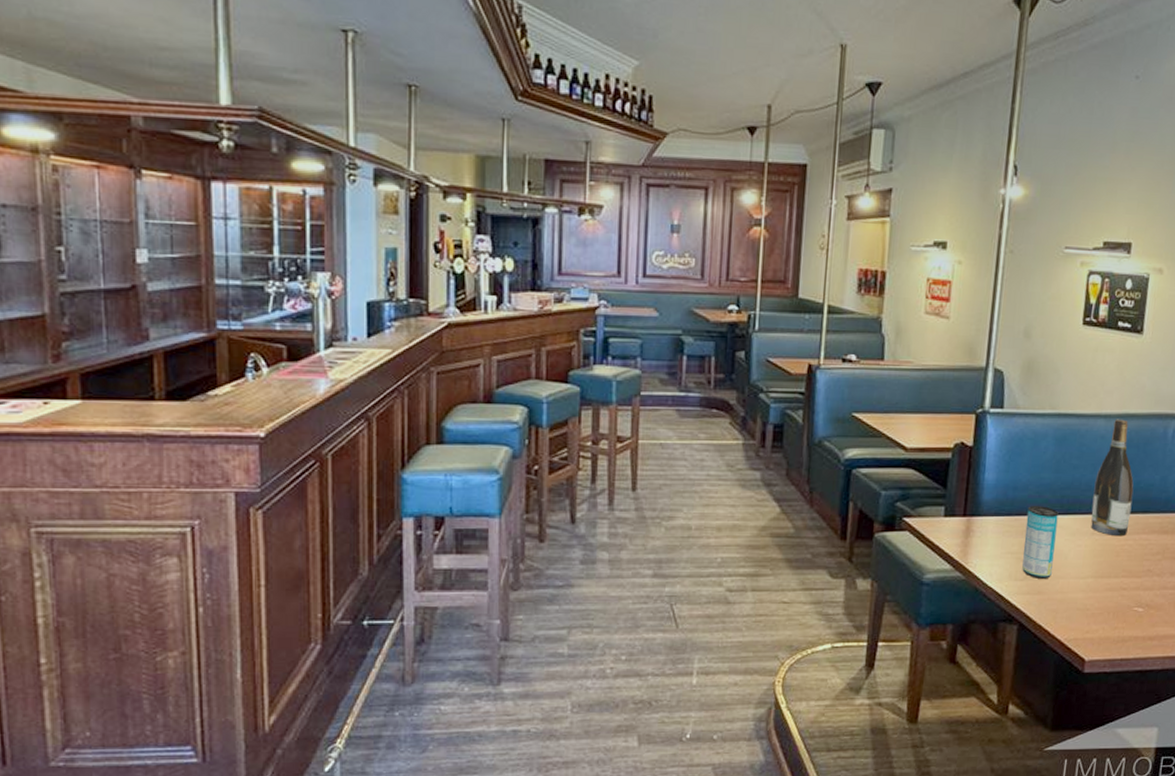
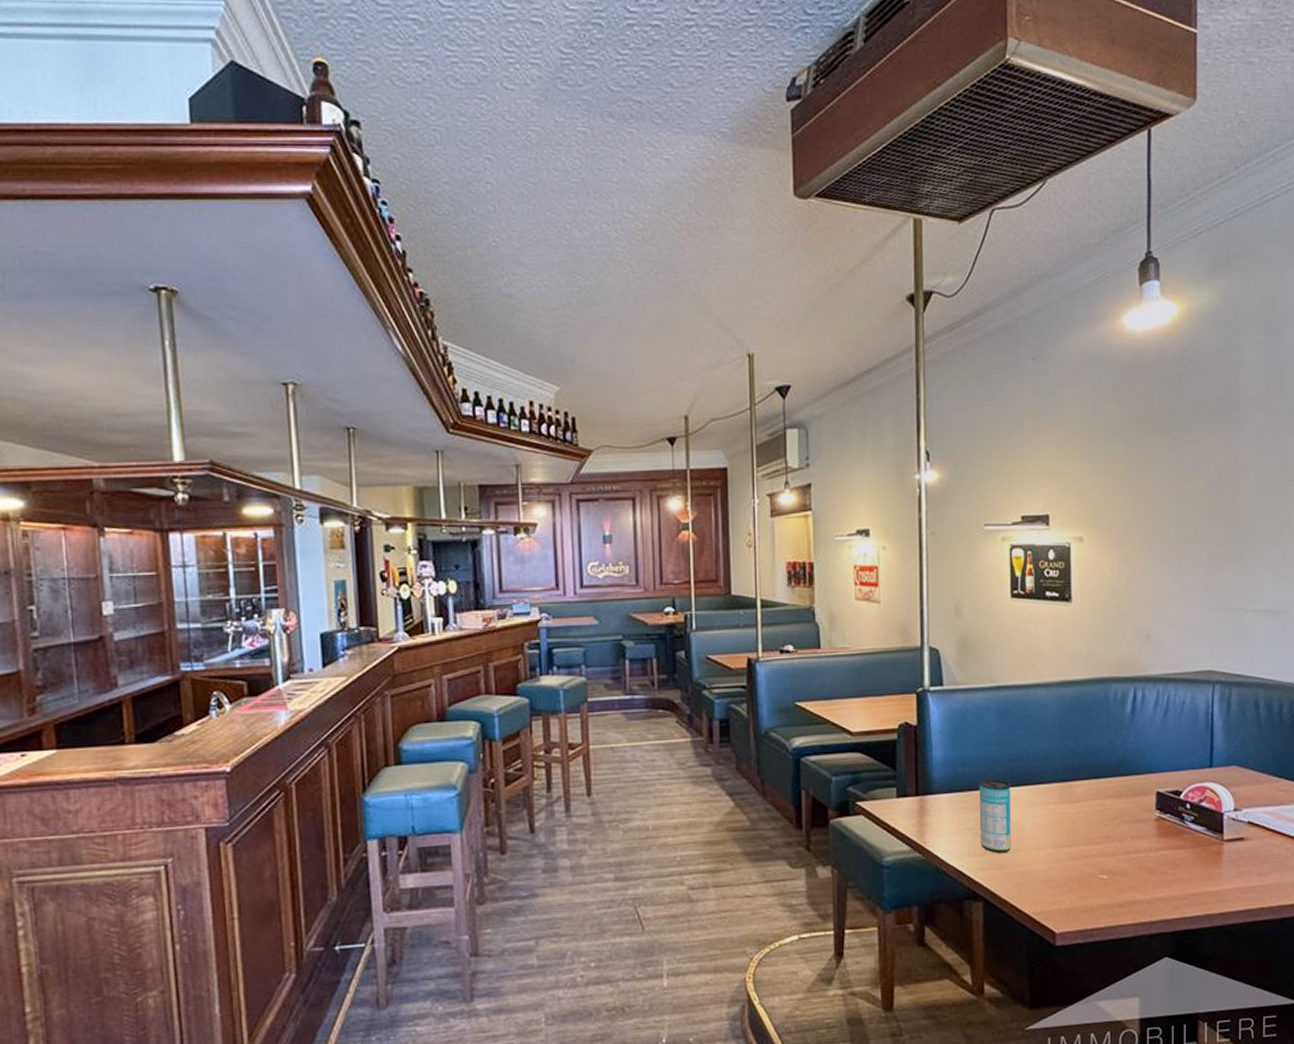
wine bottle: present [1091,419,1134,537] -> none [1043,686,1083,804]

